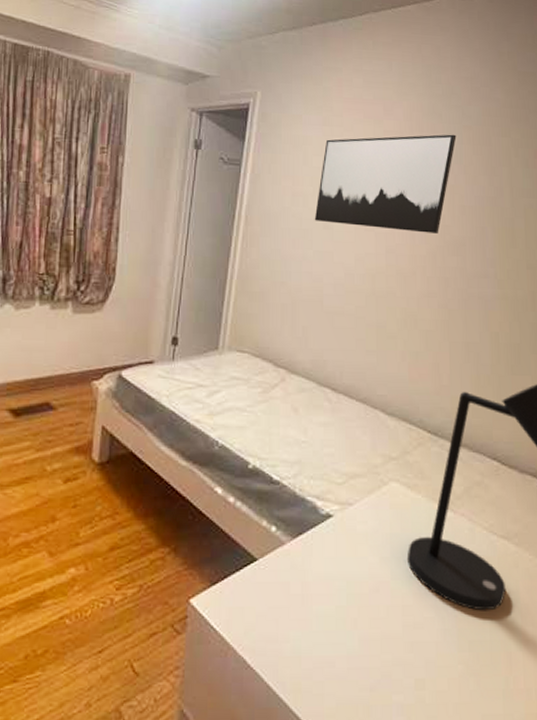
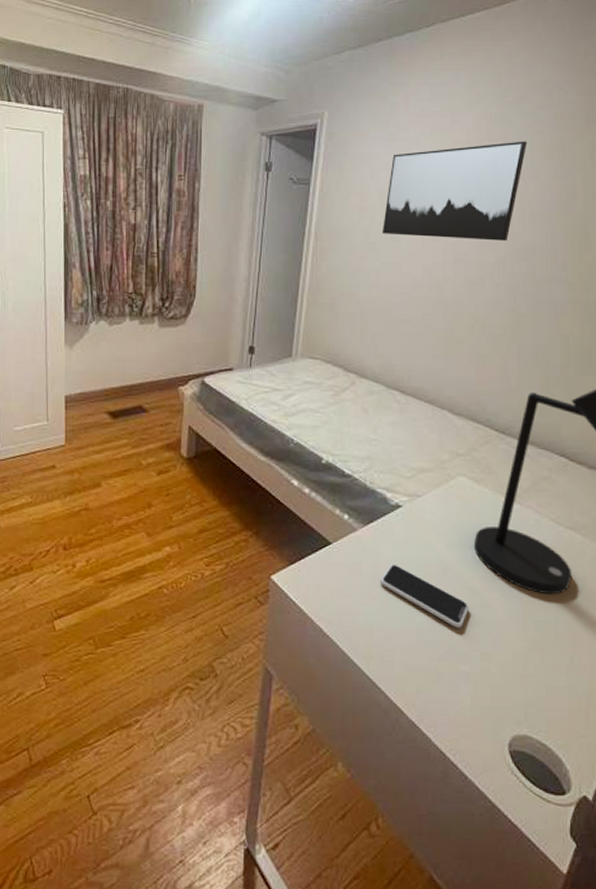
smartphone: none [310,581,402,653] -> present [381,564,469,628]

